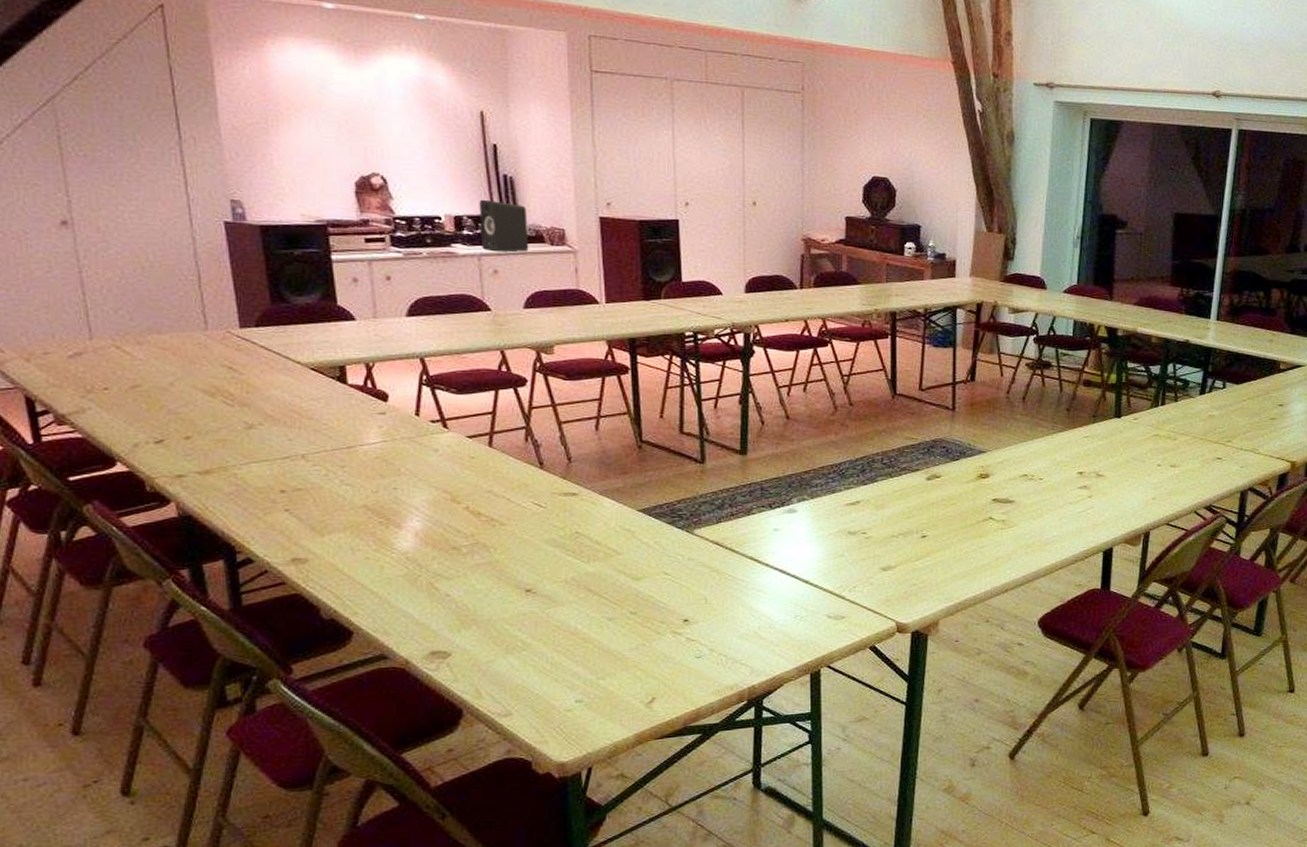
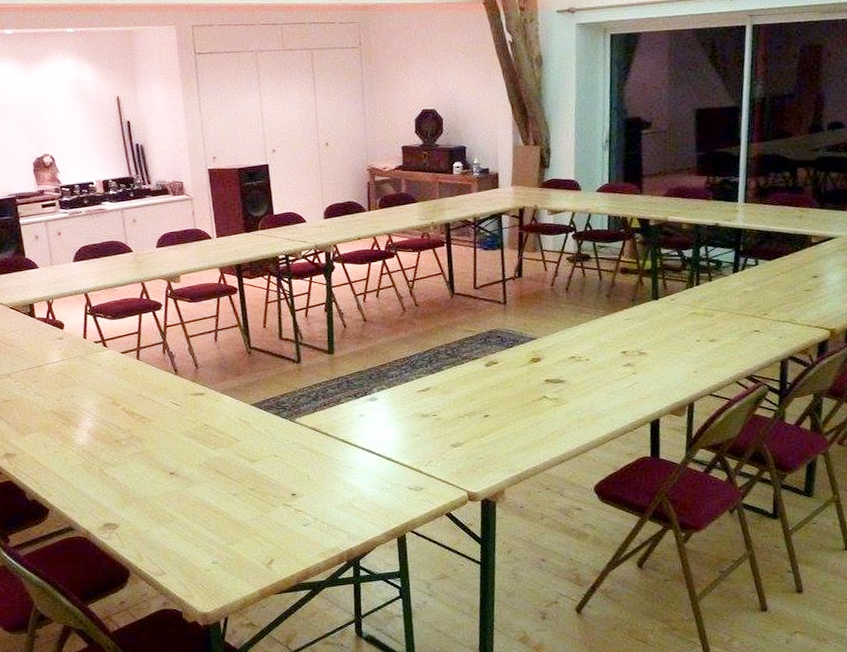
speaker: present [479,199,529,252] -> none [120,165,157,206]

